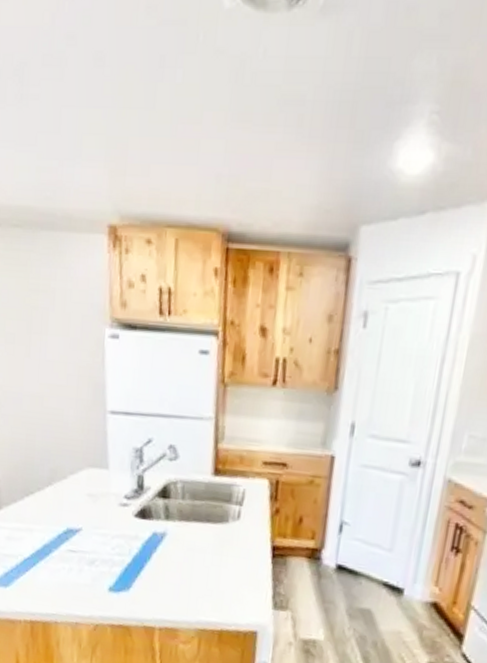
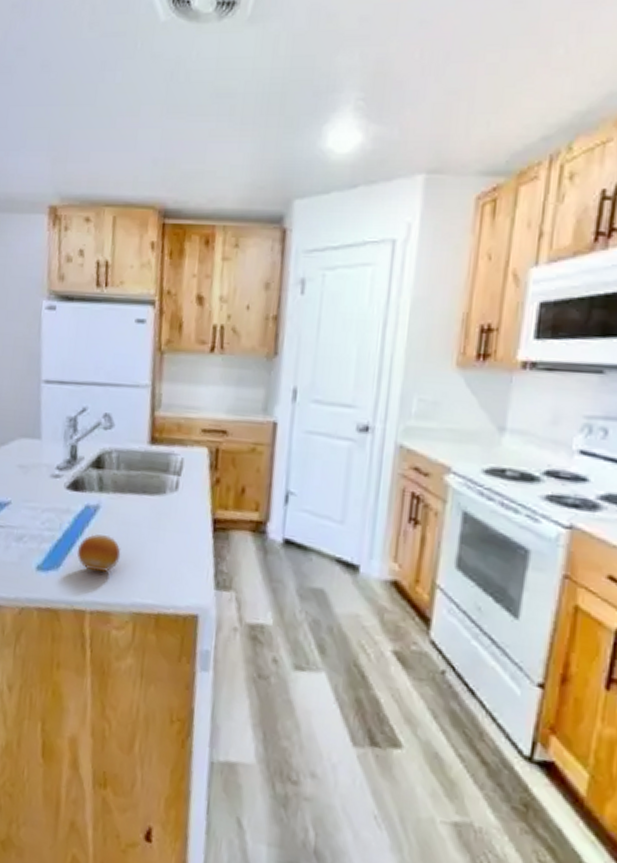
fruit: none [145,559,187,594] -> present [77,534,121,573]

